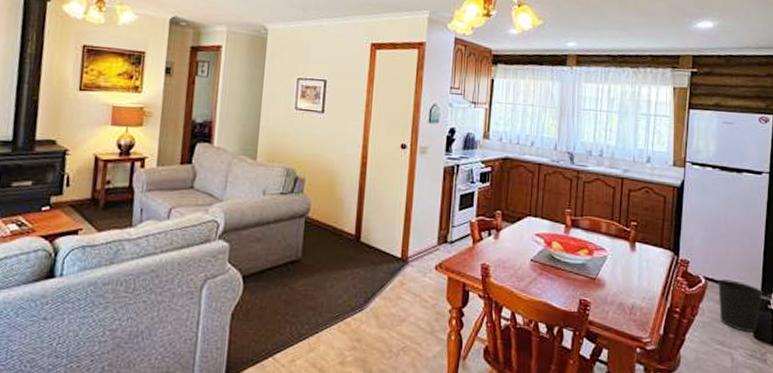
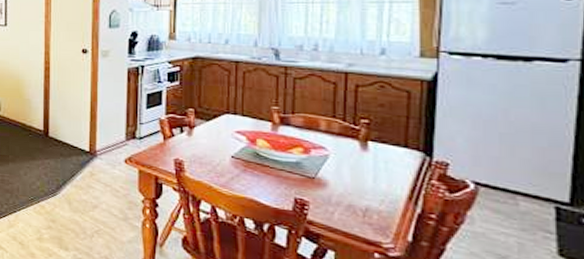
wastebasket: present [717,279,764,332] -> none [494,185,574,249]

